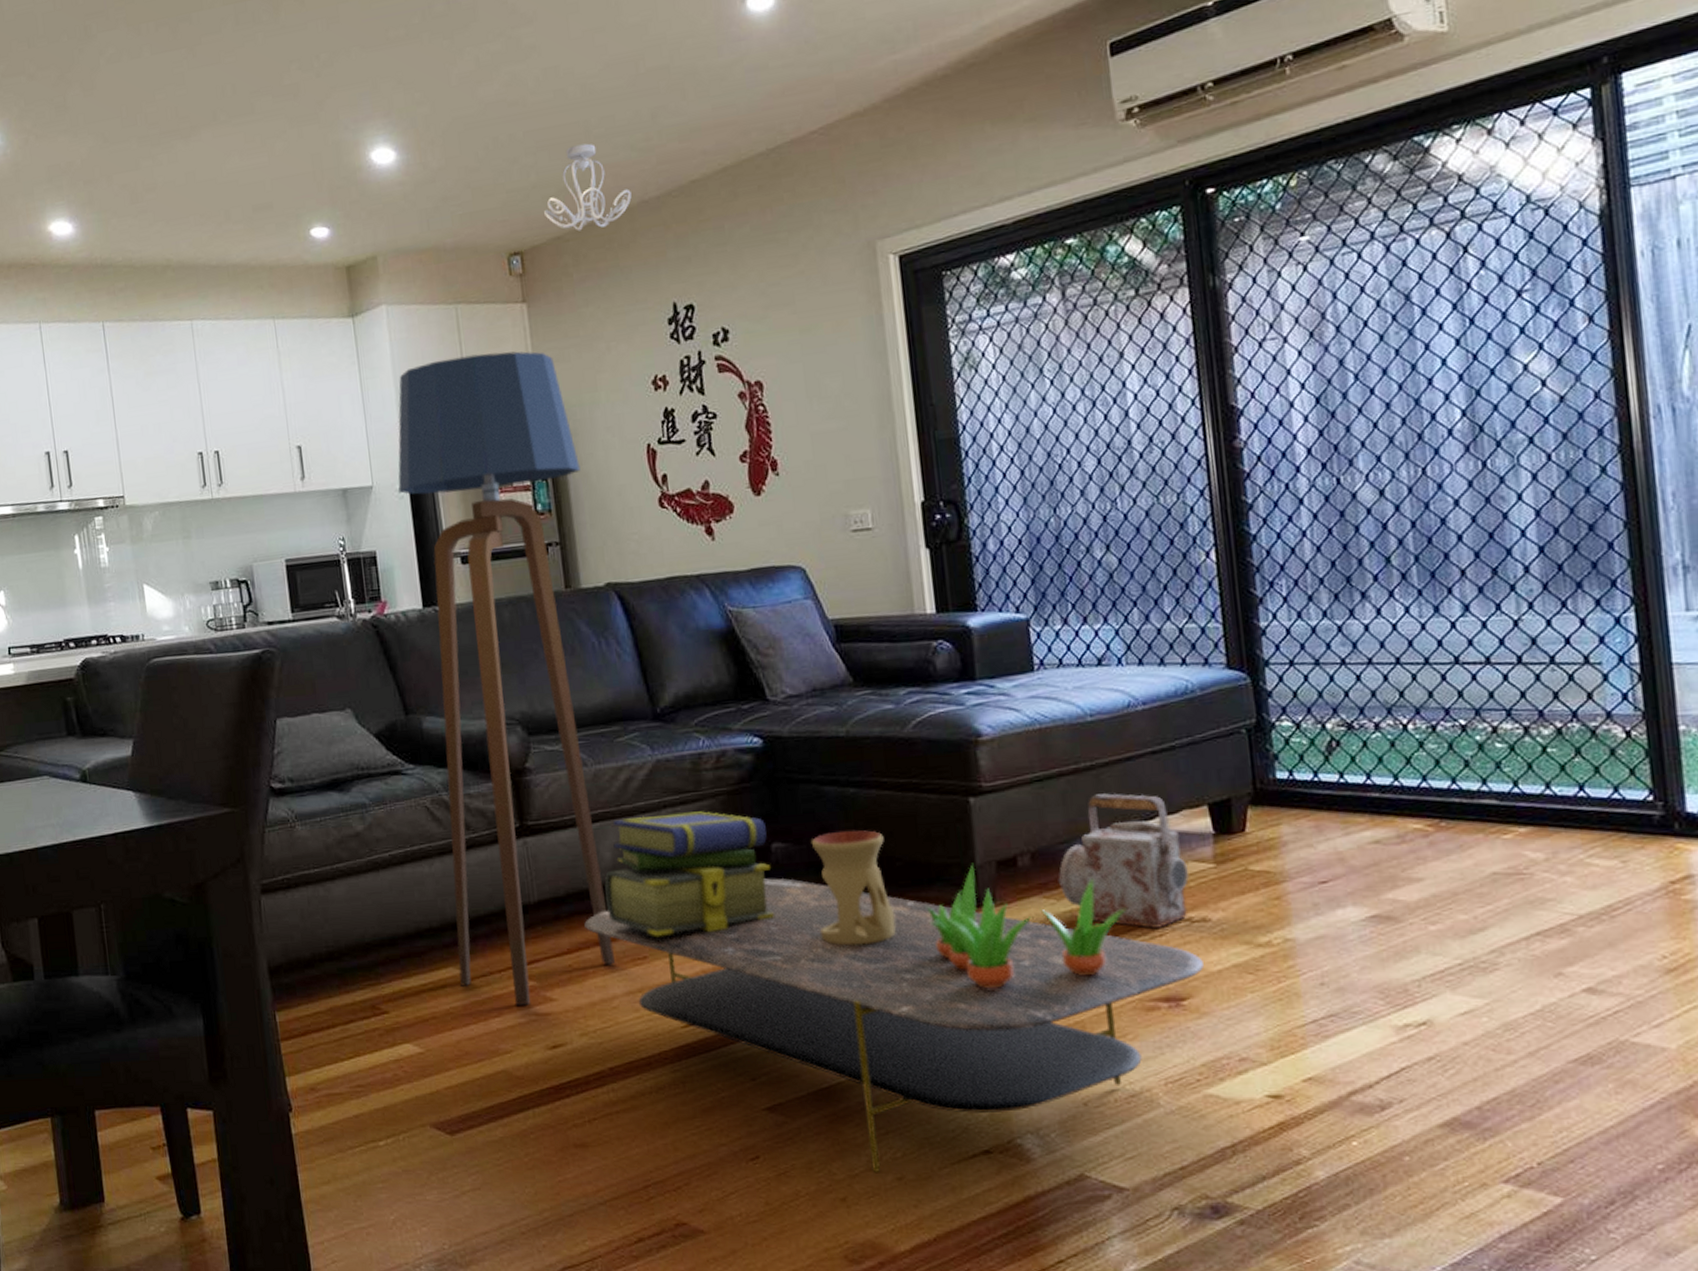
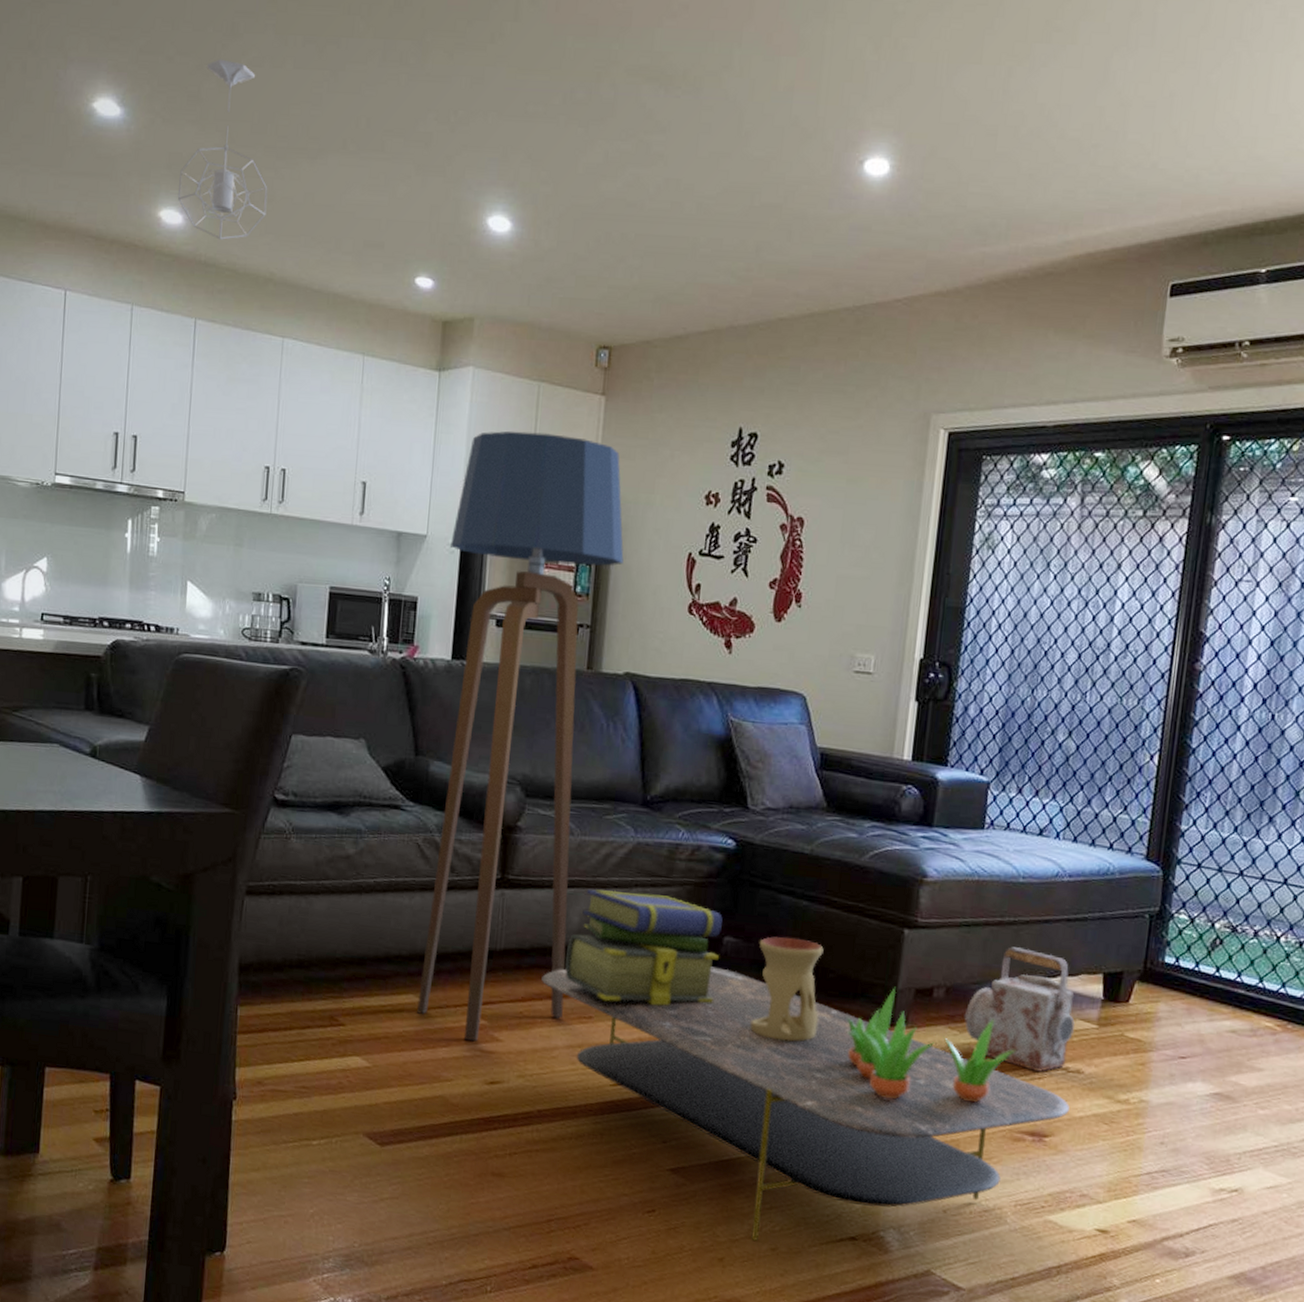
pendant light: none [61,62,152,240] -> present [177,59,268,240]
ceiling light fixture: present [544,143,632,232] -> none [639,258,723,342]

